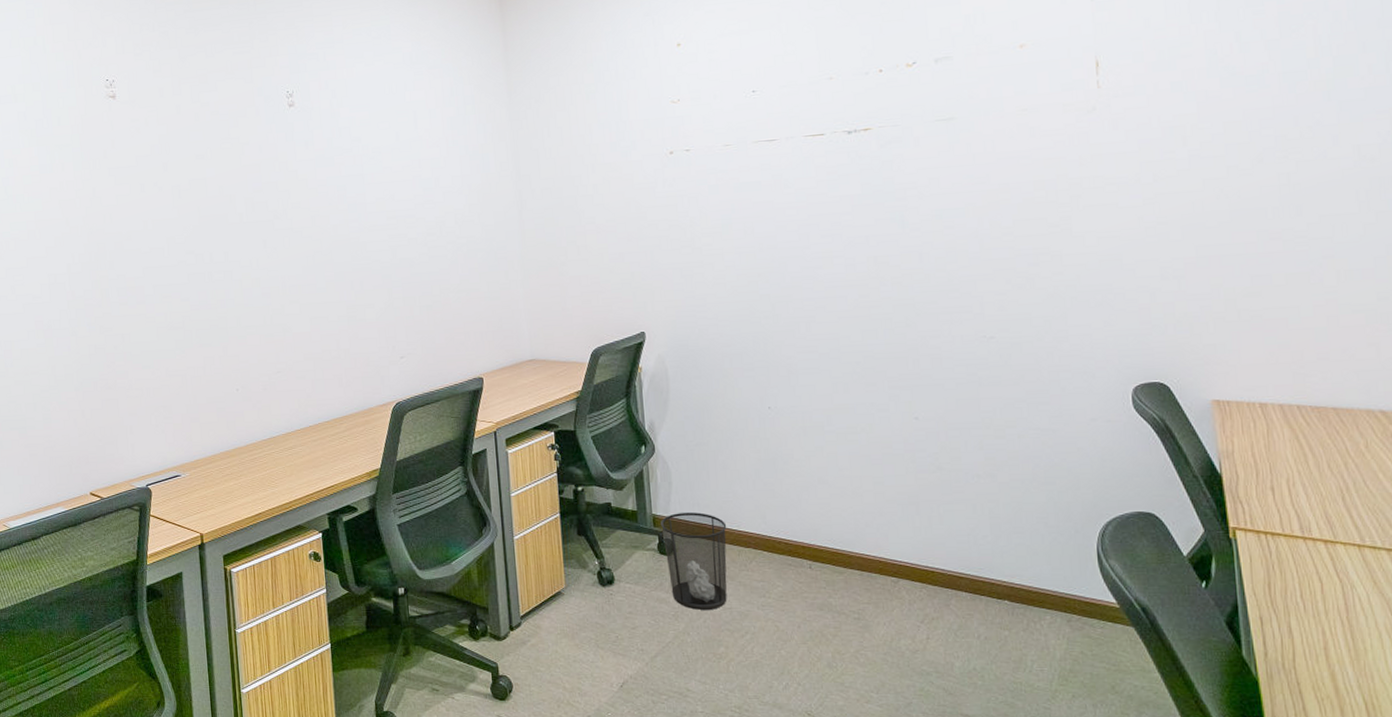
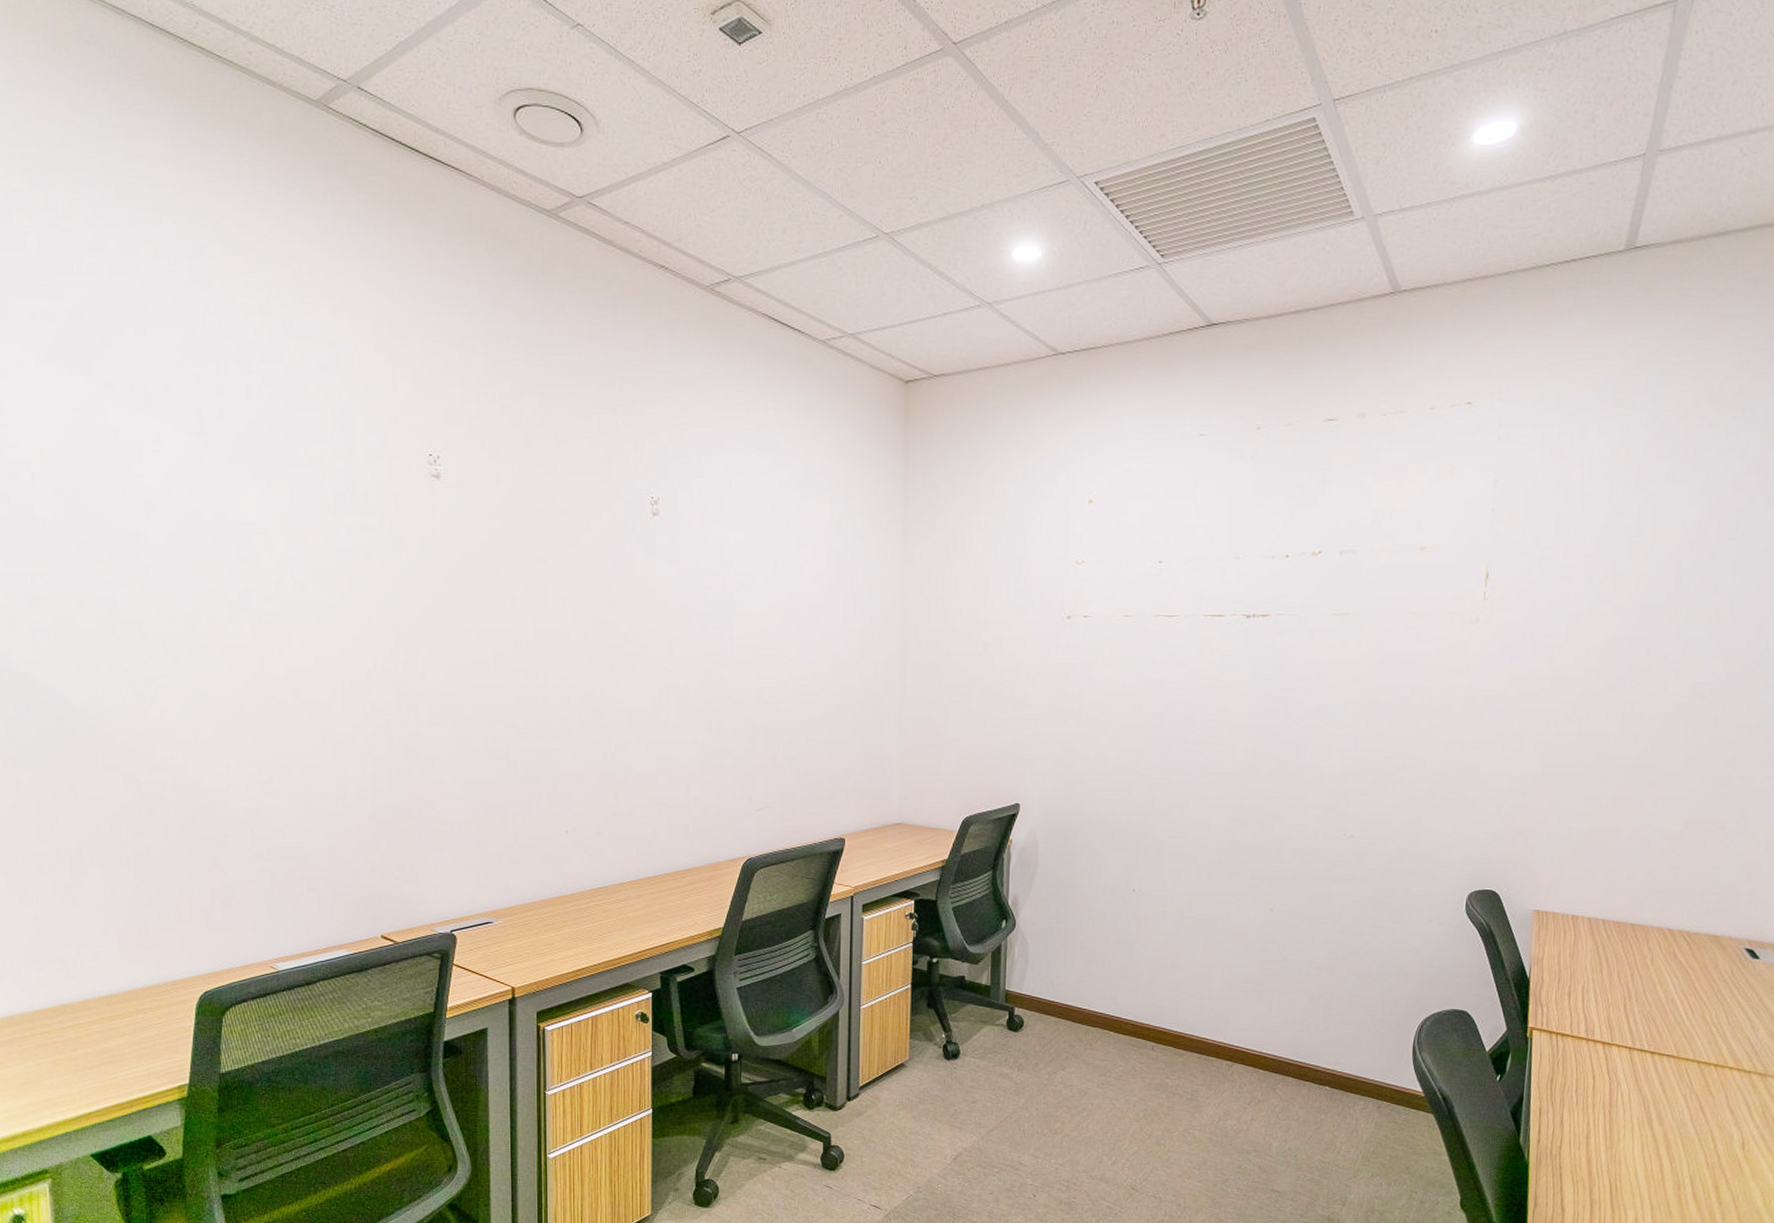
waste bin: present [661,512,727,610] -> none [1013,989,1078,1086]

